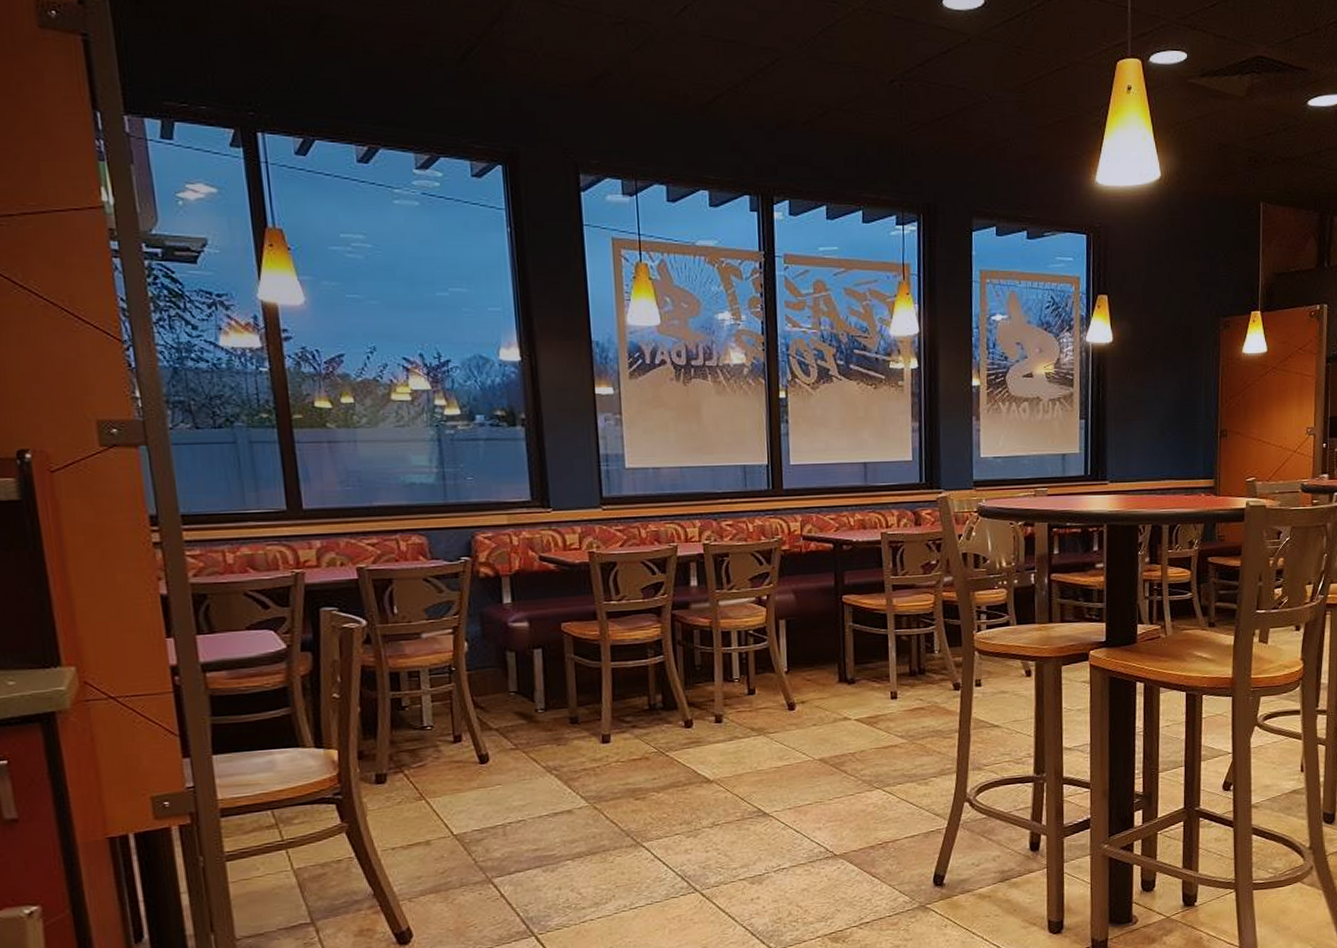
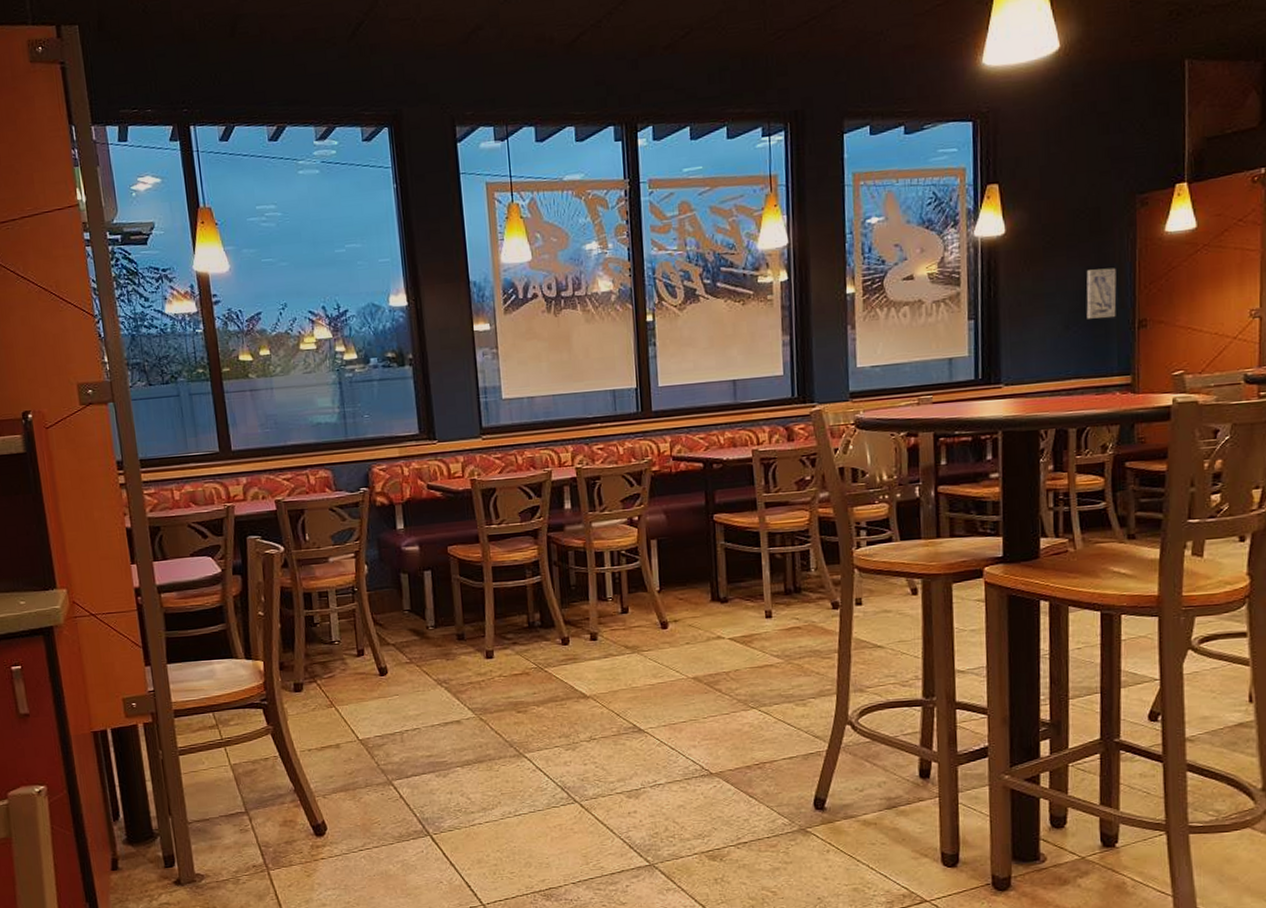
wall art: none [1178,381,1203,427] -> present [1086,268,1117,319]

